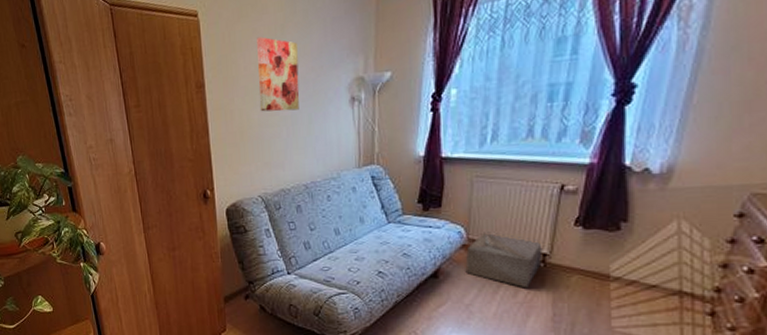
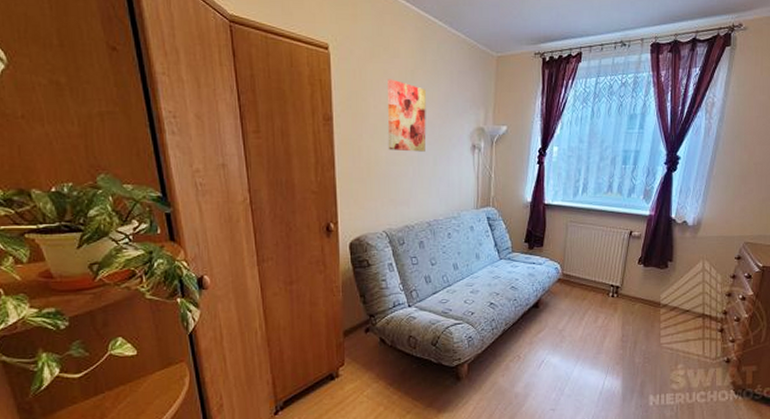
cardboard box: present [465,232,544,289] -> none [560,268,617,315]

